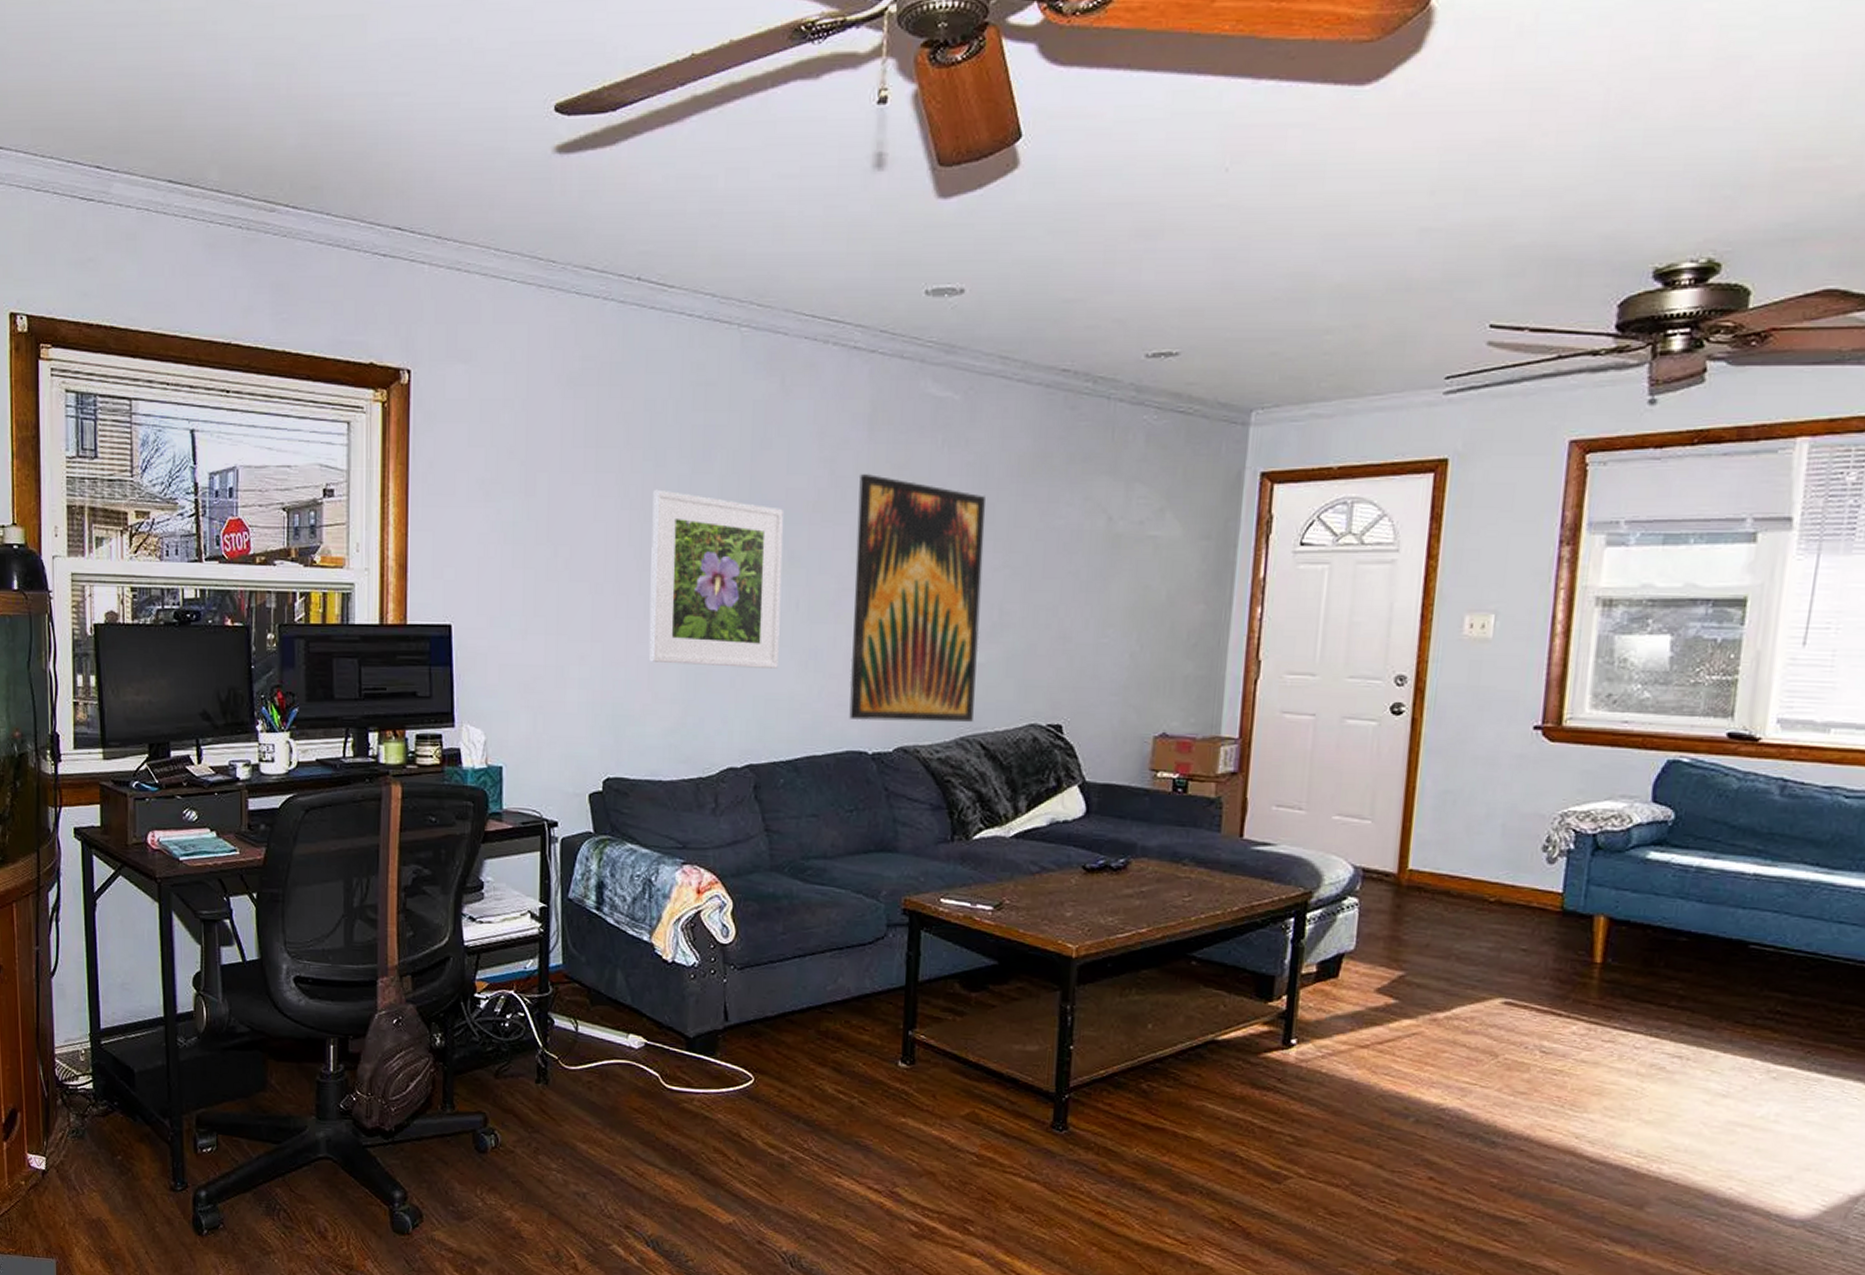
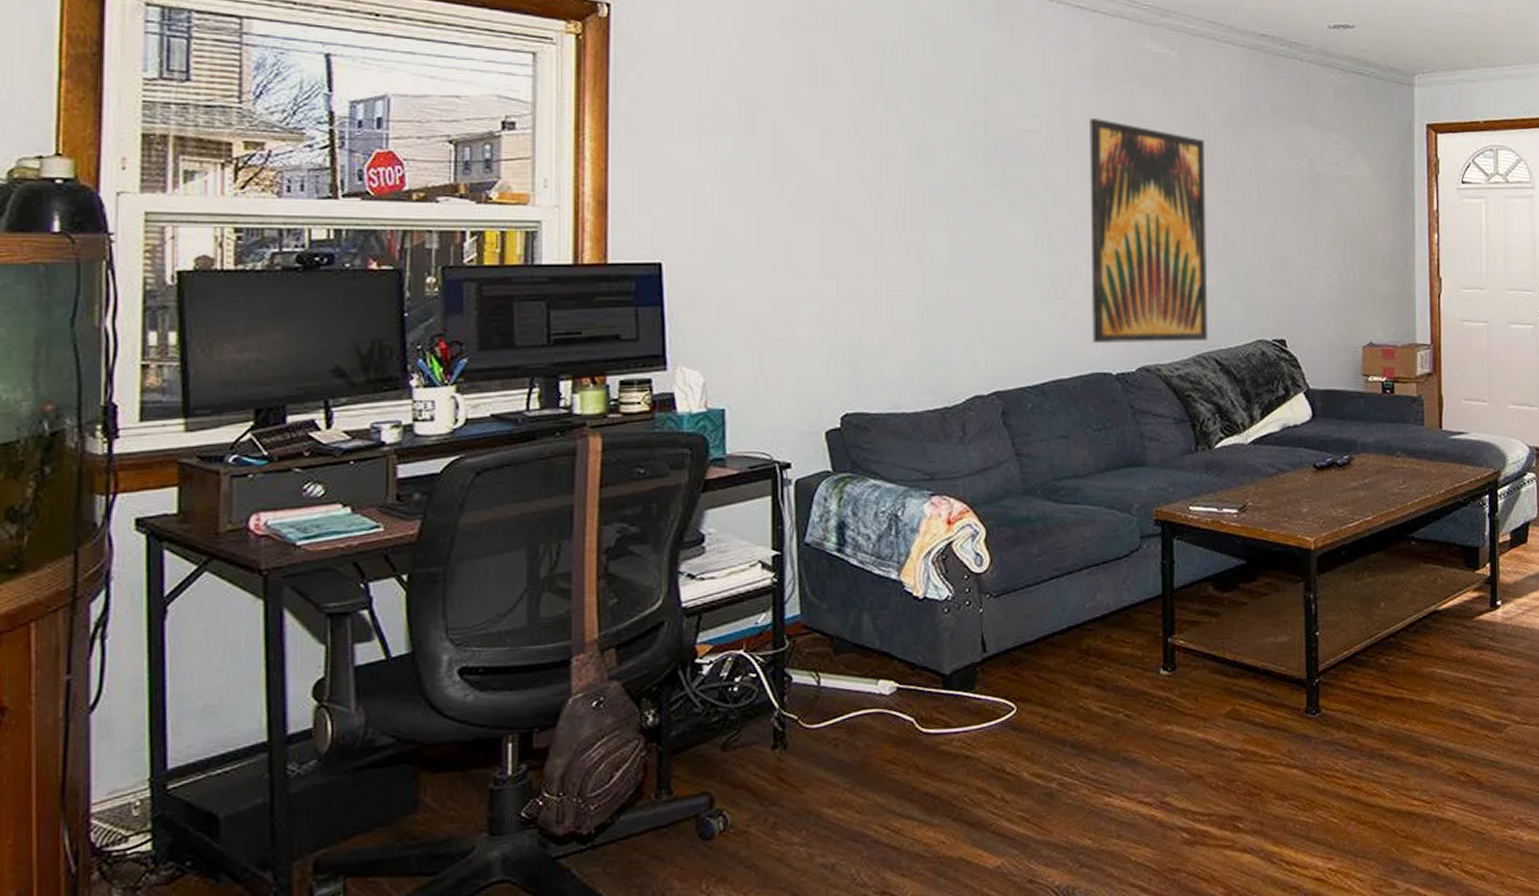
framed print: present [649,489,784,669] -> none [886,128,1020,298]

